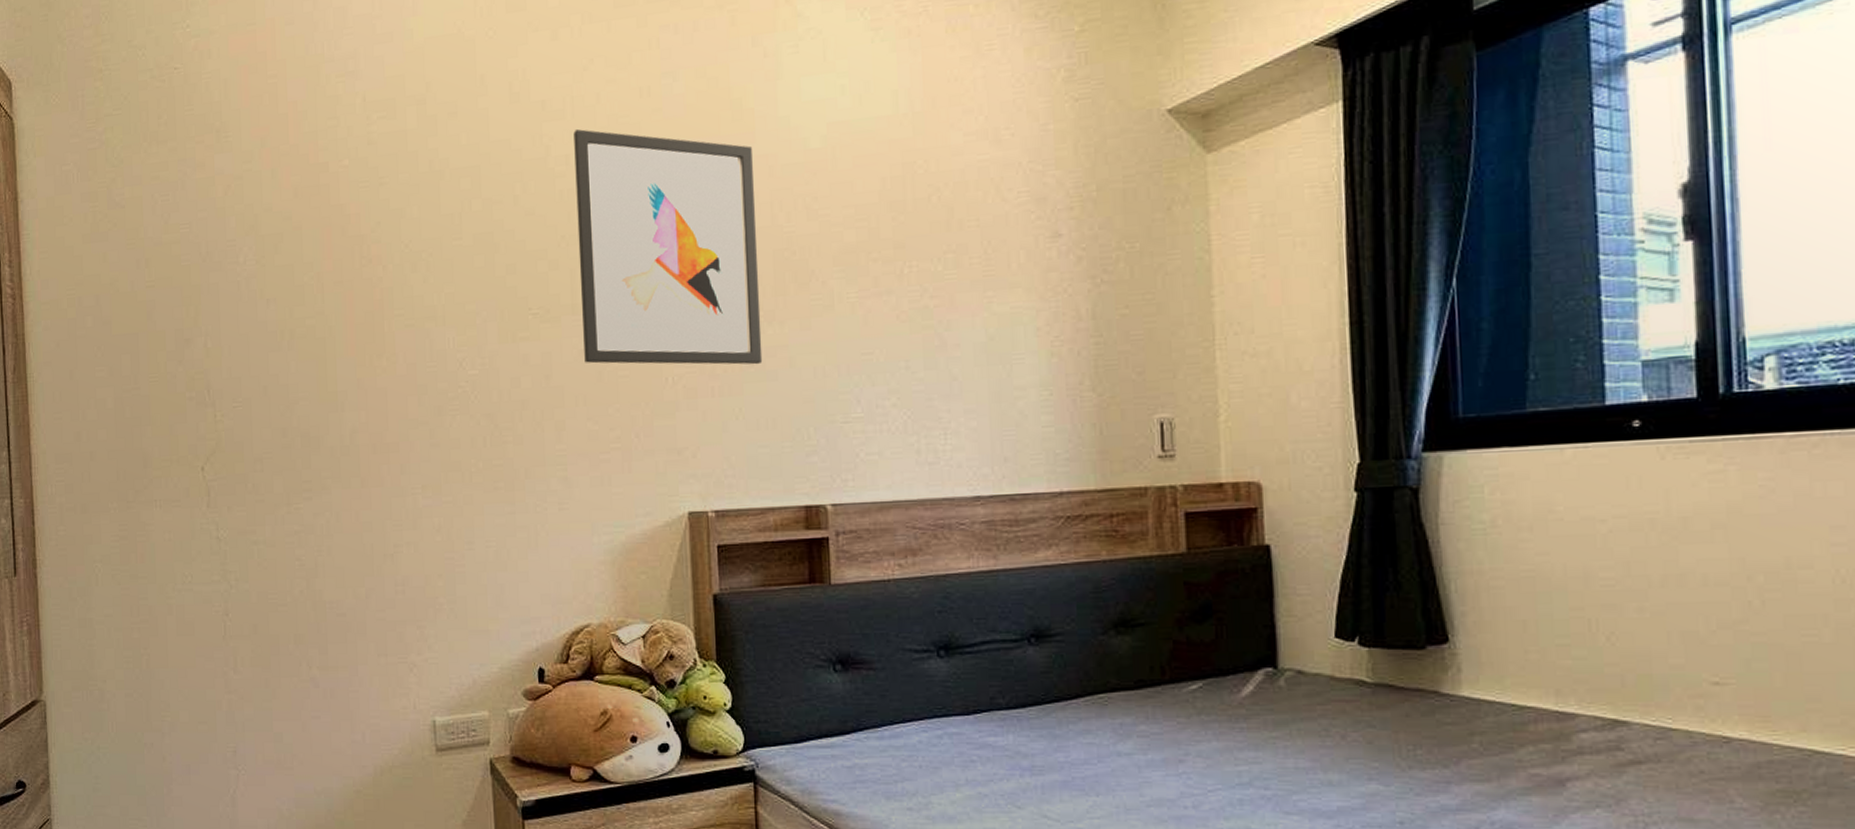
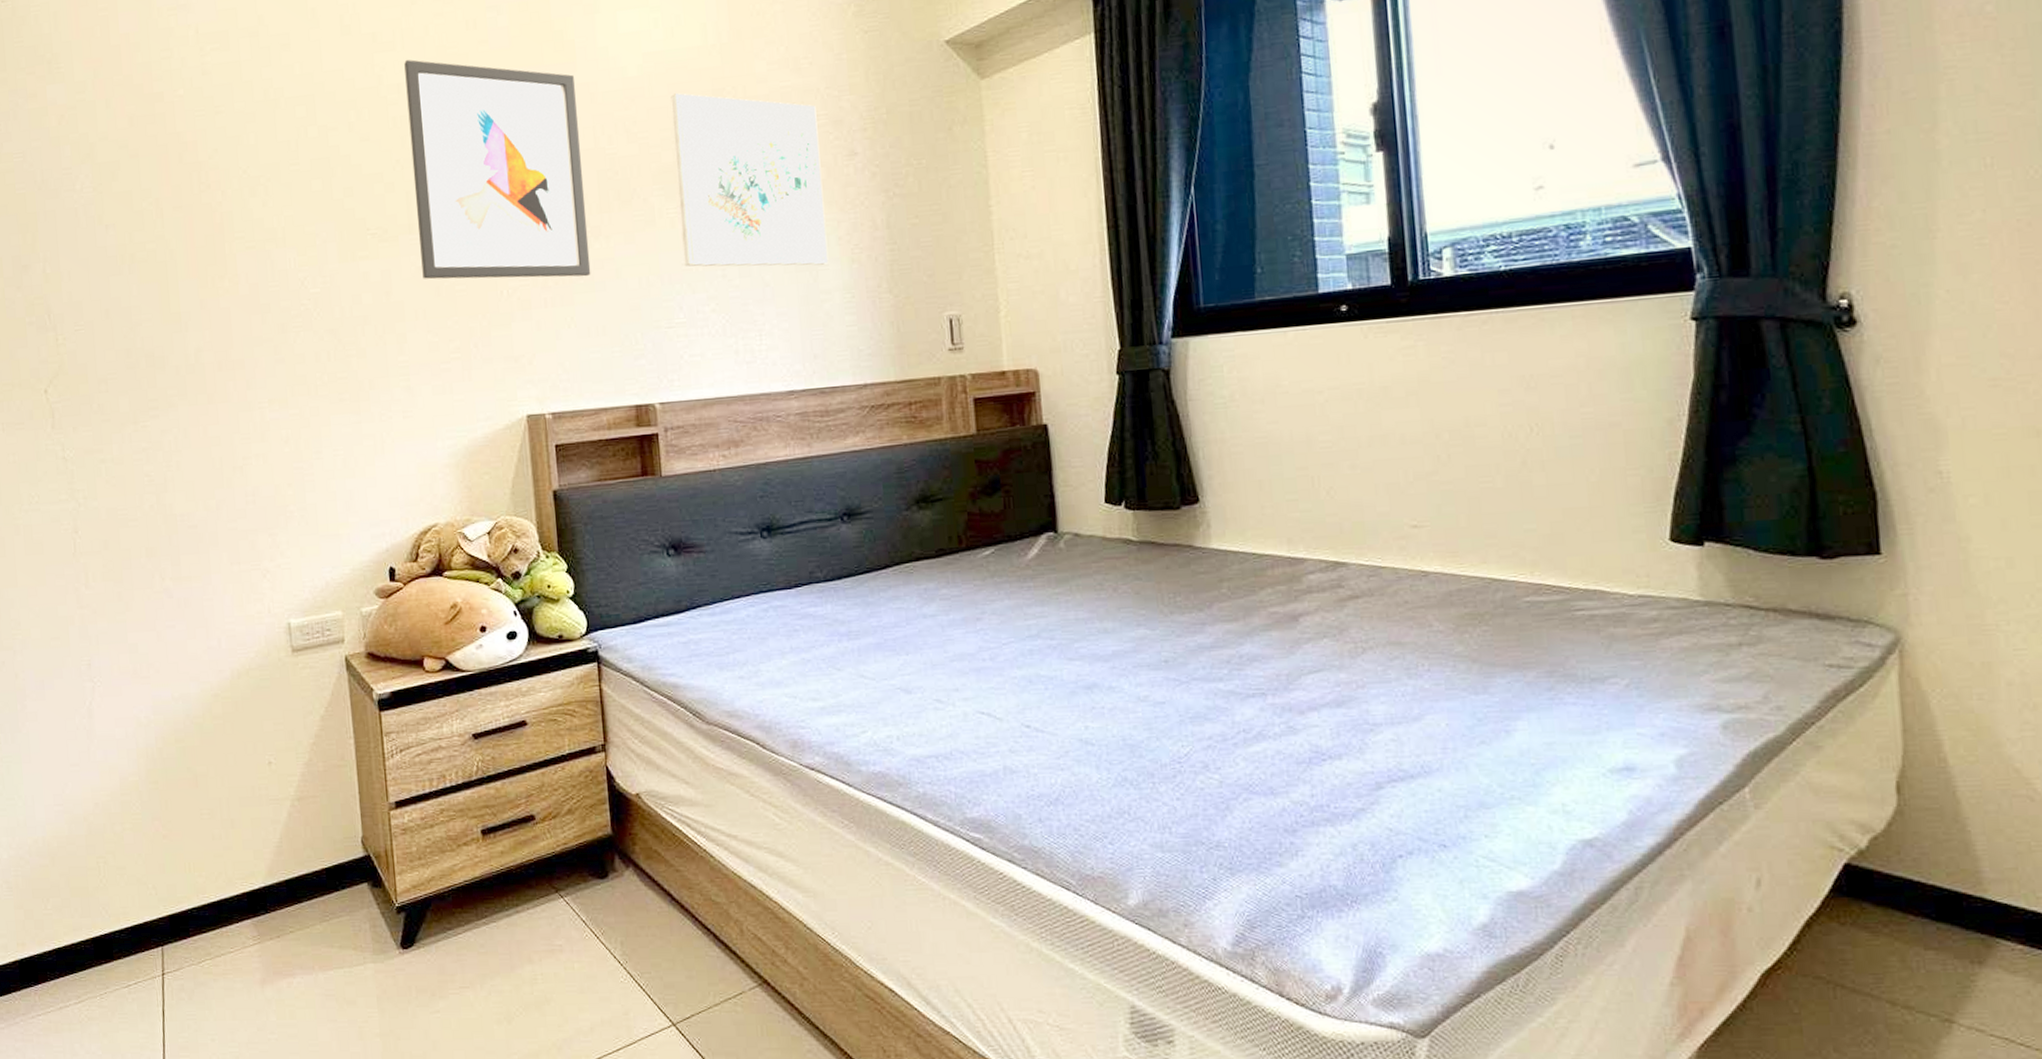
wall art: none [856,166,1025,359] -> present [670,93,829,267]

